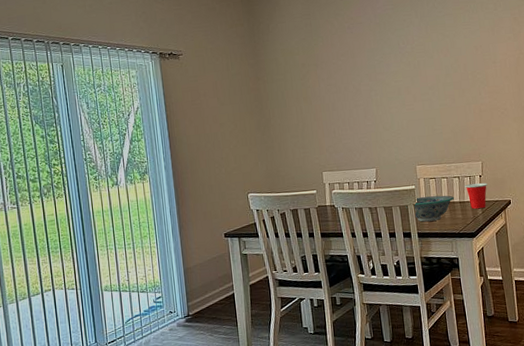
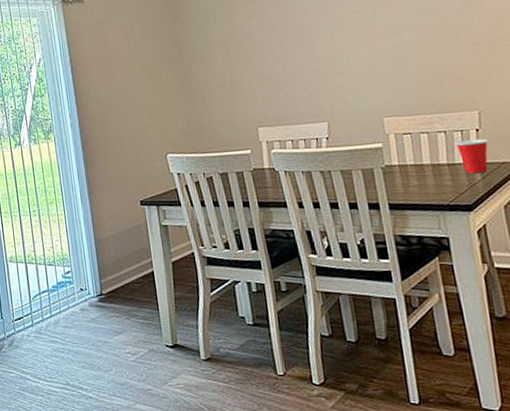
decorative bowl: present [405,195,455,222] -> none [369,155,440,190]

